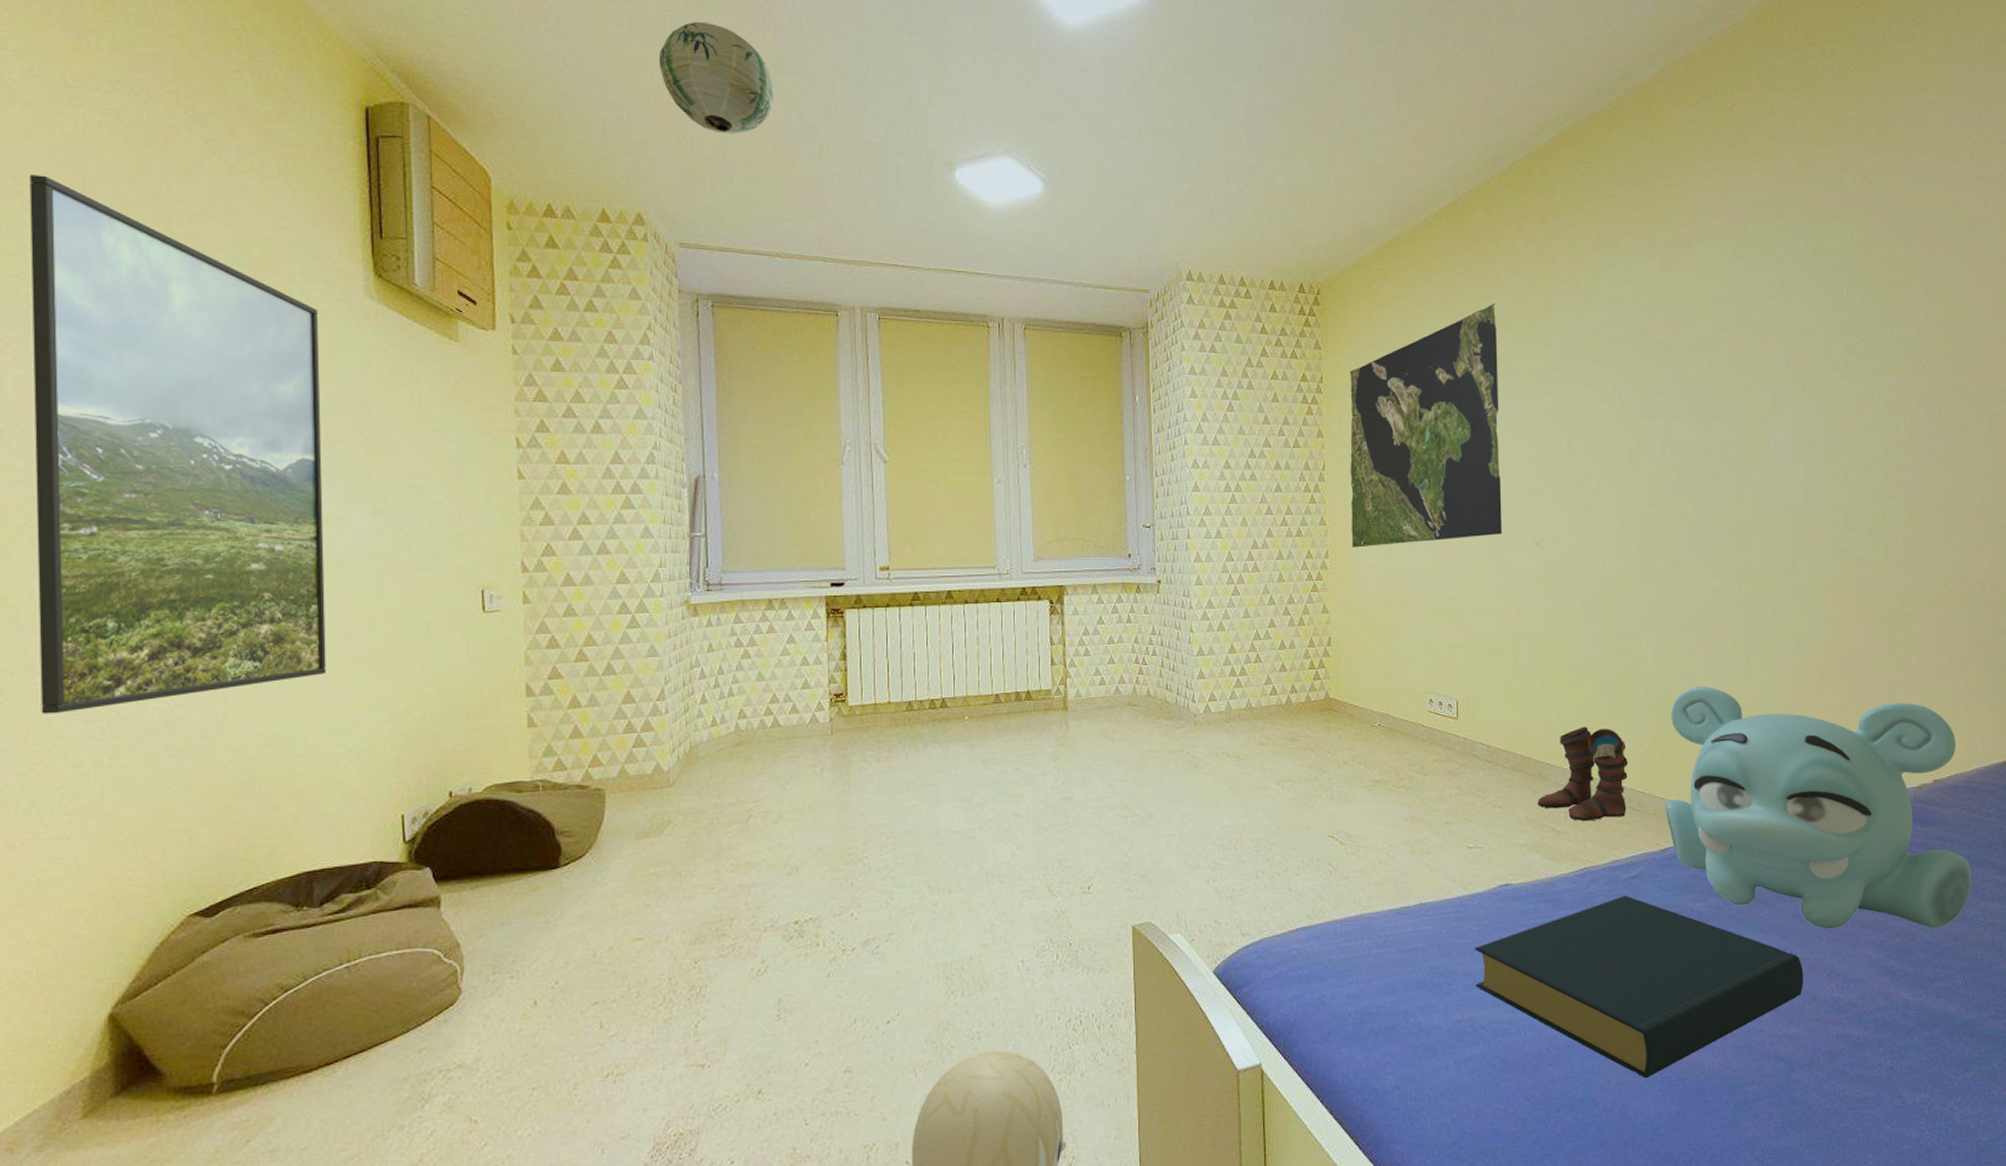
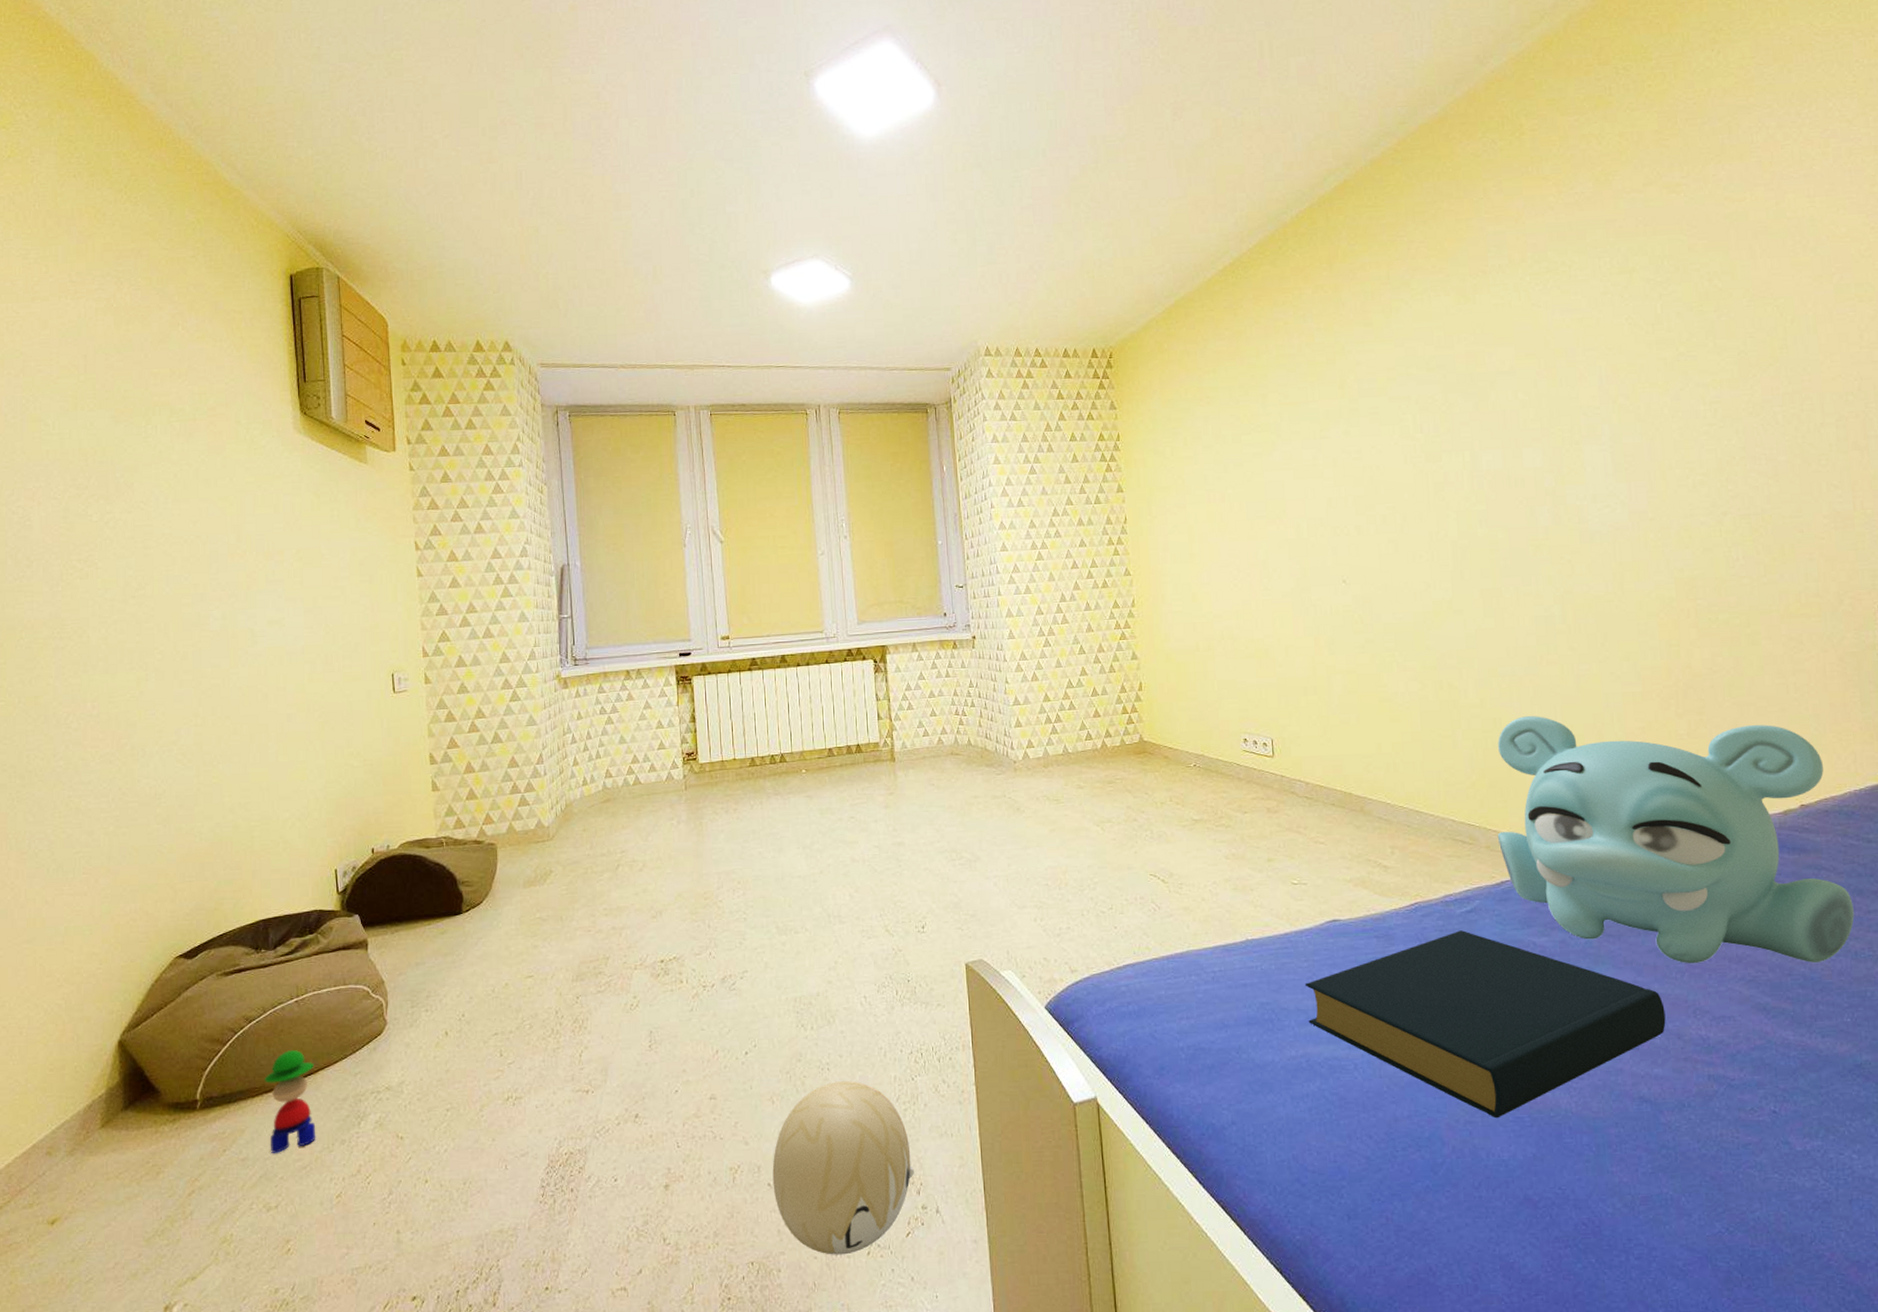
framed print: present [29,174,326,714] -> none [48,355,273,792]
stacking toy: none [302,1023,368,1143] -> present [264,1050,316,1153]
paper lantern: present [658,21,774,134] -> none [517,171,613,266]
world map: present [1349,303,1503,548] -> none [1145,351,1309,595]
boots: present [1537,726,1628,822] -> none [1361,760,1457,856]

